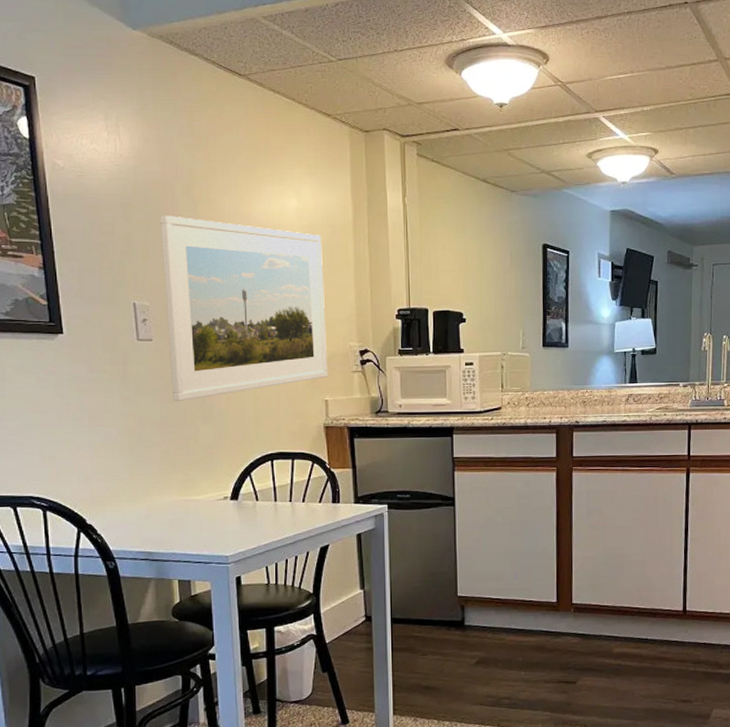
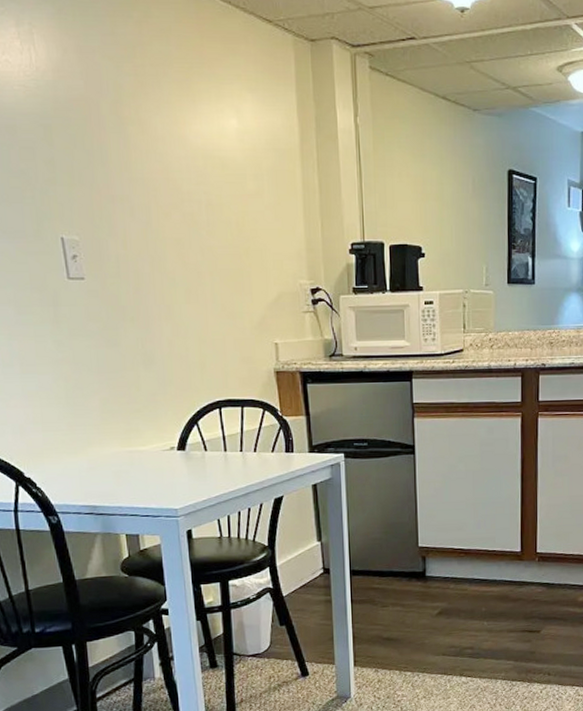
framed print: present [159,215,329,401] -> none [84,138,278,345]

